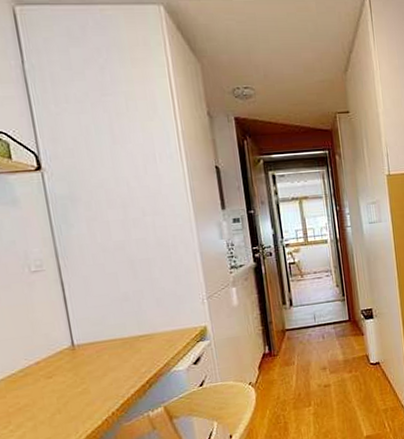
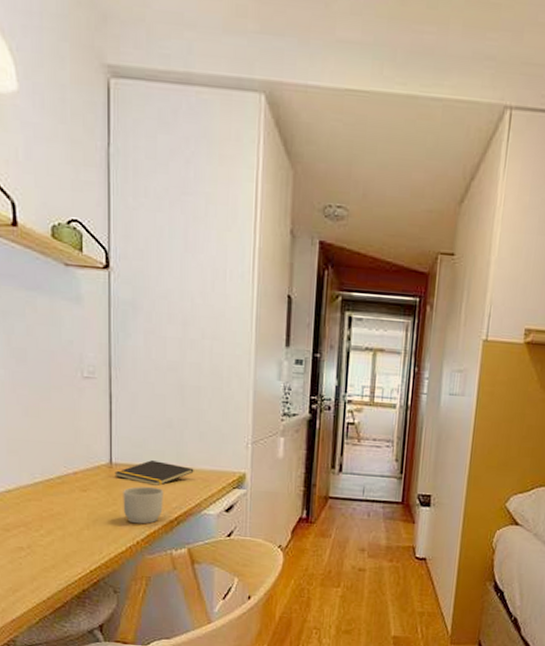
notepad: none [78,332,157,358] -> present [114,460,194,486]
mug: none [90,358,133,397] -> present [123,486,163,524]

